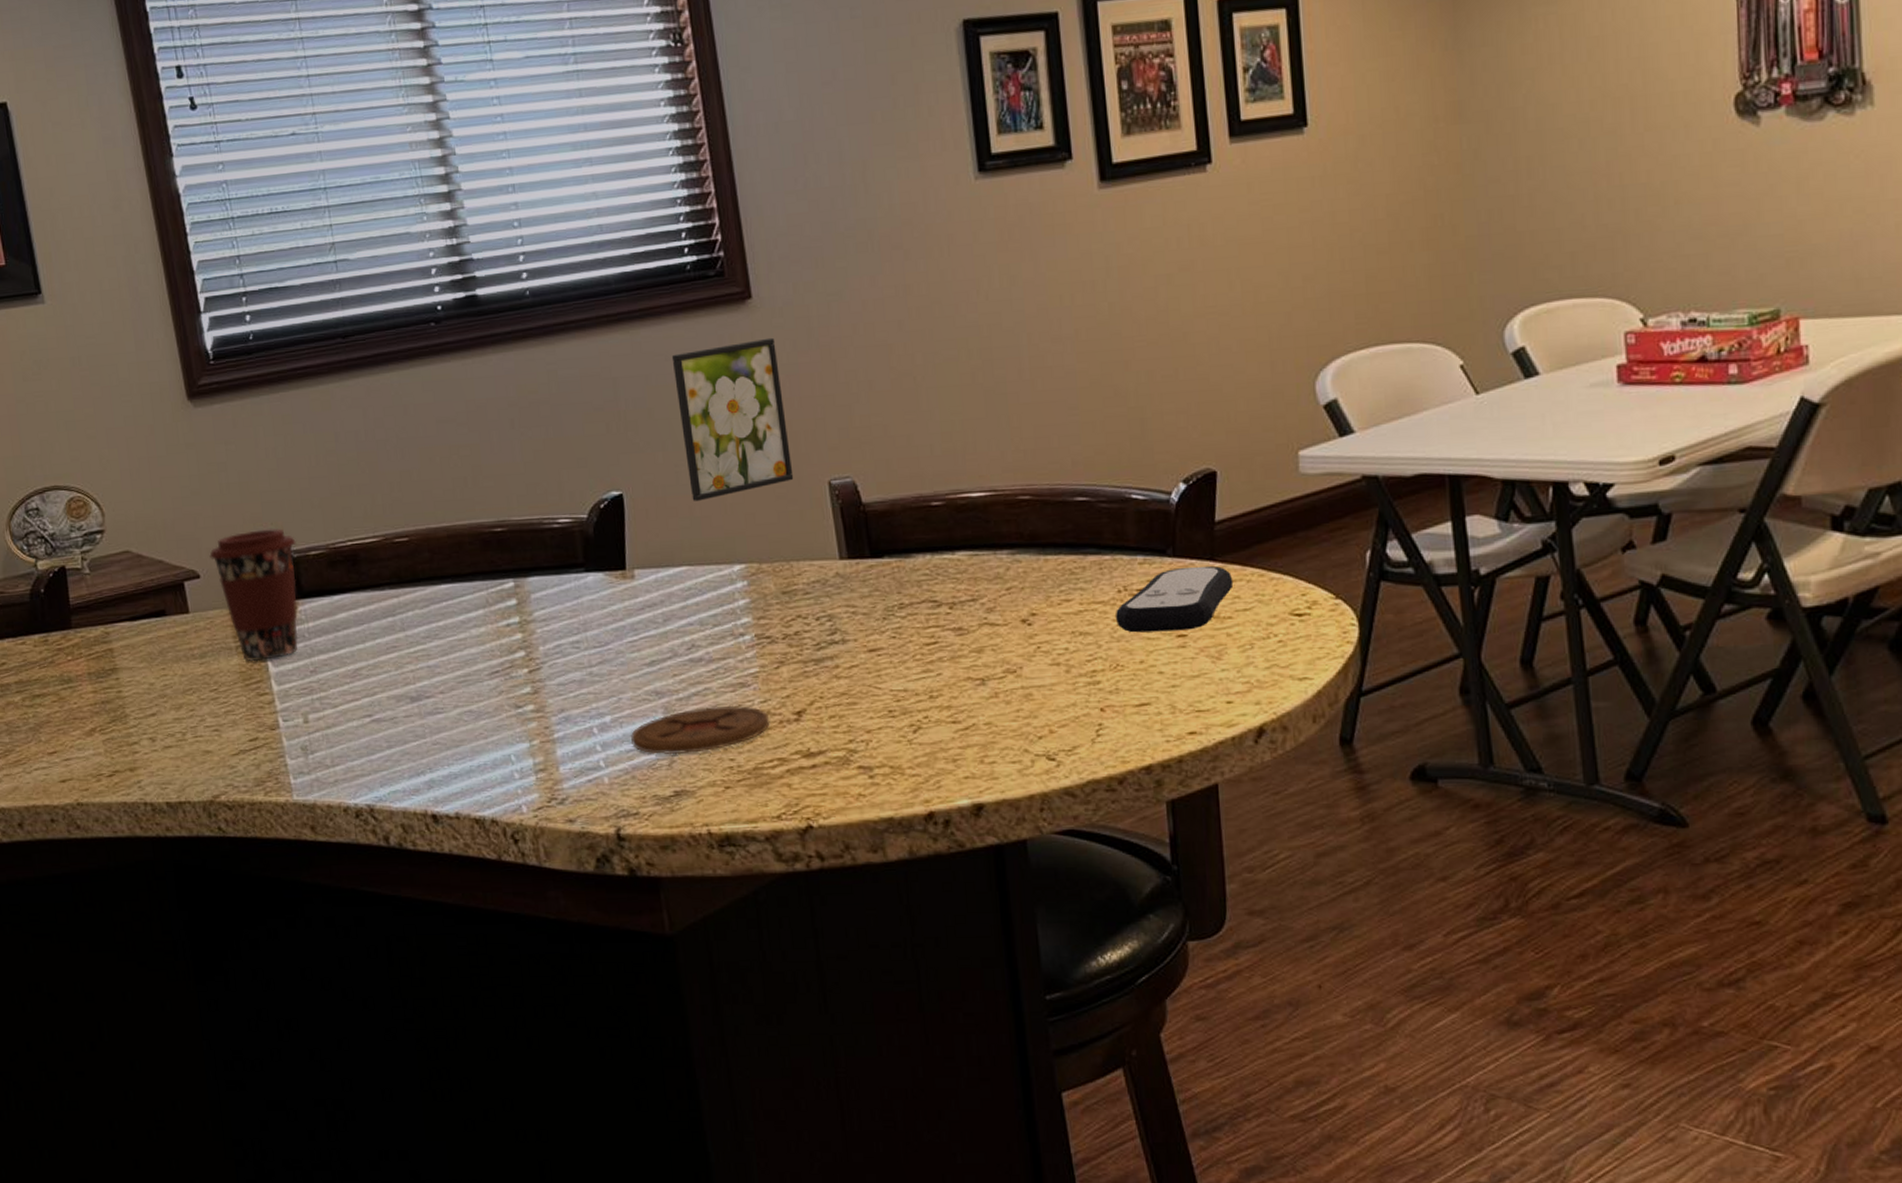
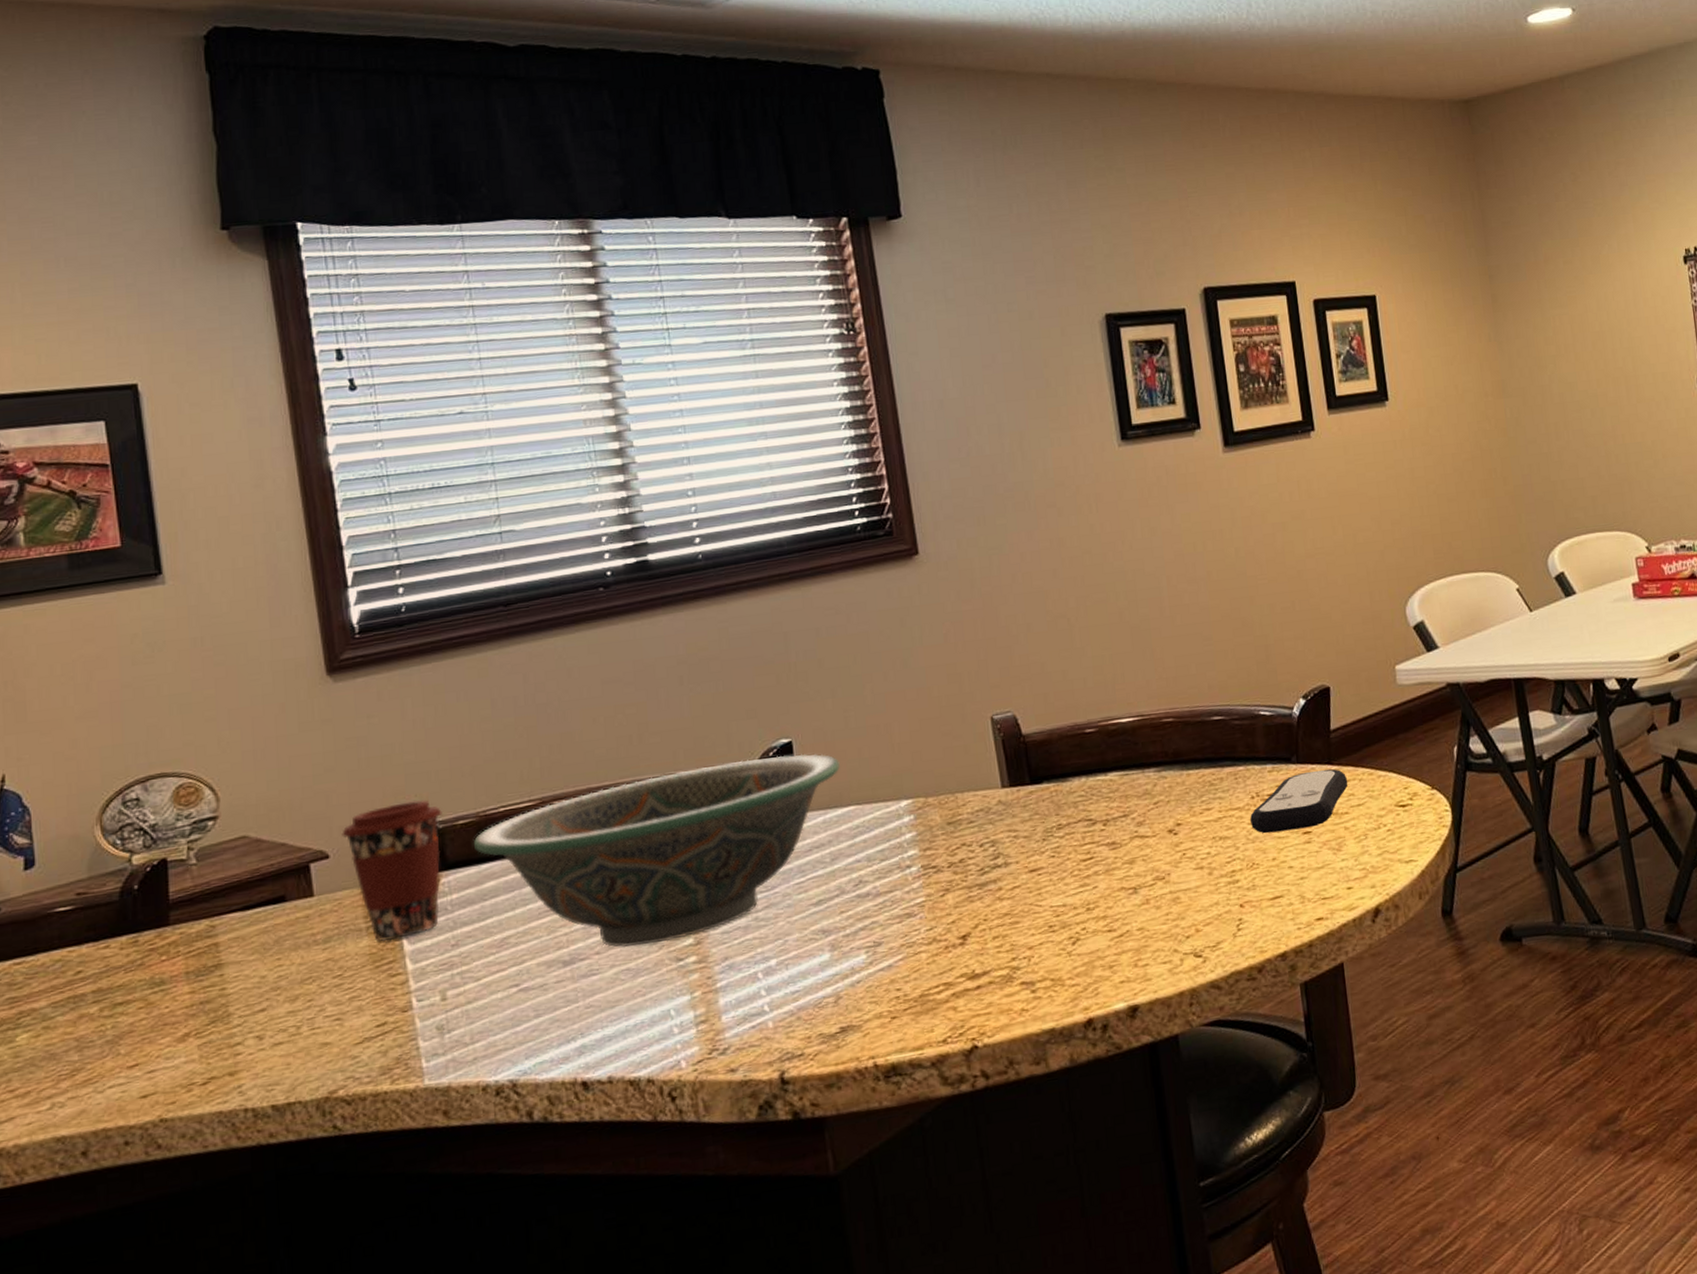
decorative bowl: none [325,508,671,690] -> present [473,753,840,948]
coaster: present [630,705,770,755] -> none [796,936,936,993]
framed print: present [671,337,794,501] -> none [842,589,958,744]

